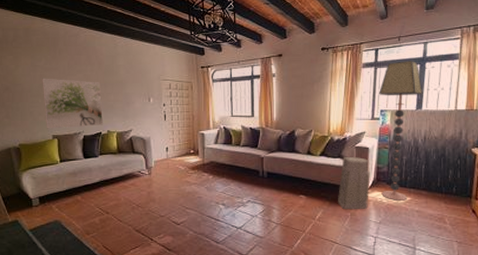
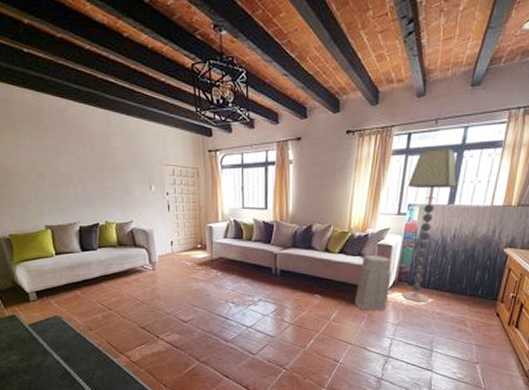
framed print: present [42,78,103,129] -> none [28,160,100,218]

